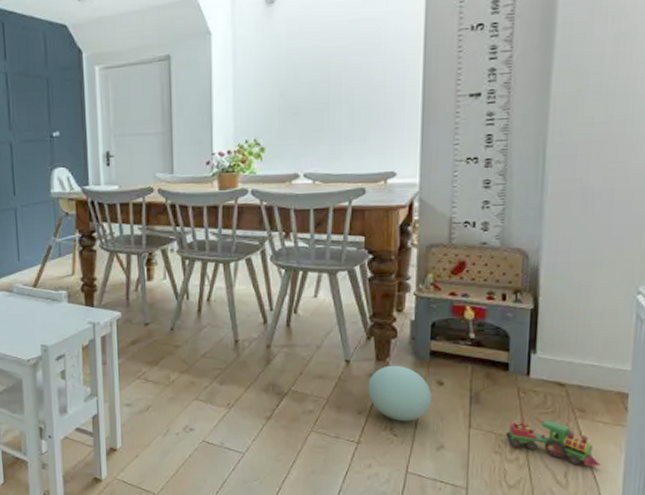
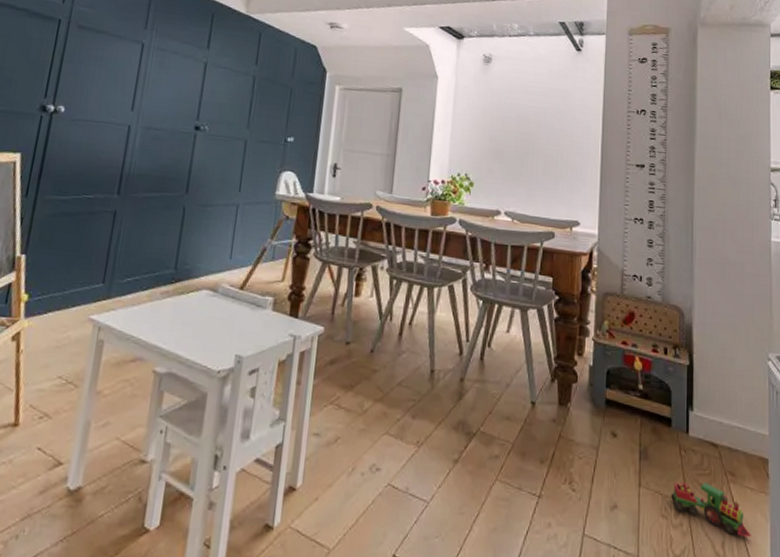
ball: present [368,365,431,422] -> none [550,411,606,476]

